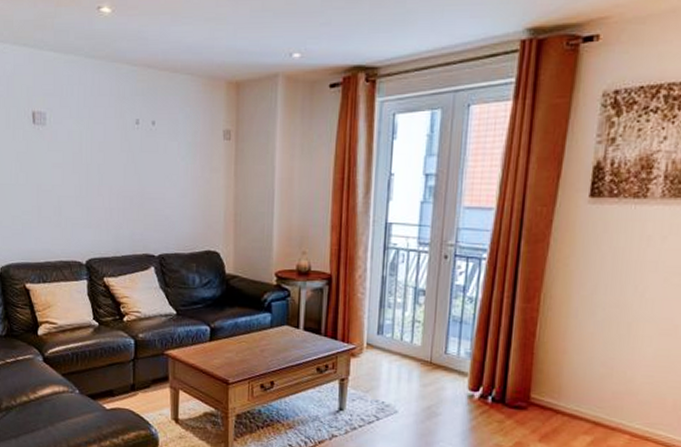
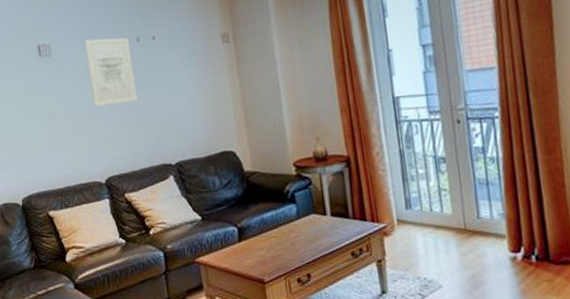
wall art: none [82,113,129,186] -> present [85,37,138,106]

